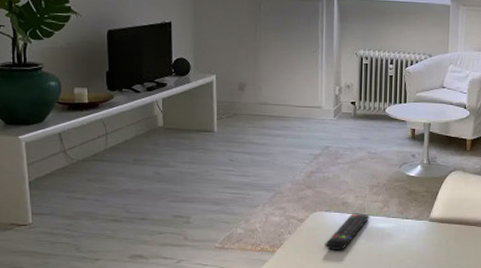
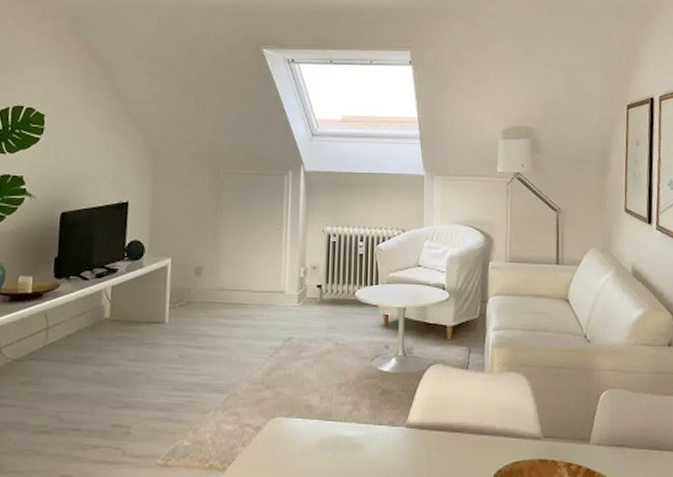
remote control: present [325,213,370,251] -> none [284,418,337,467]

